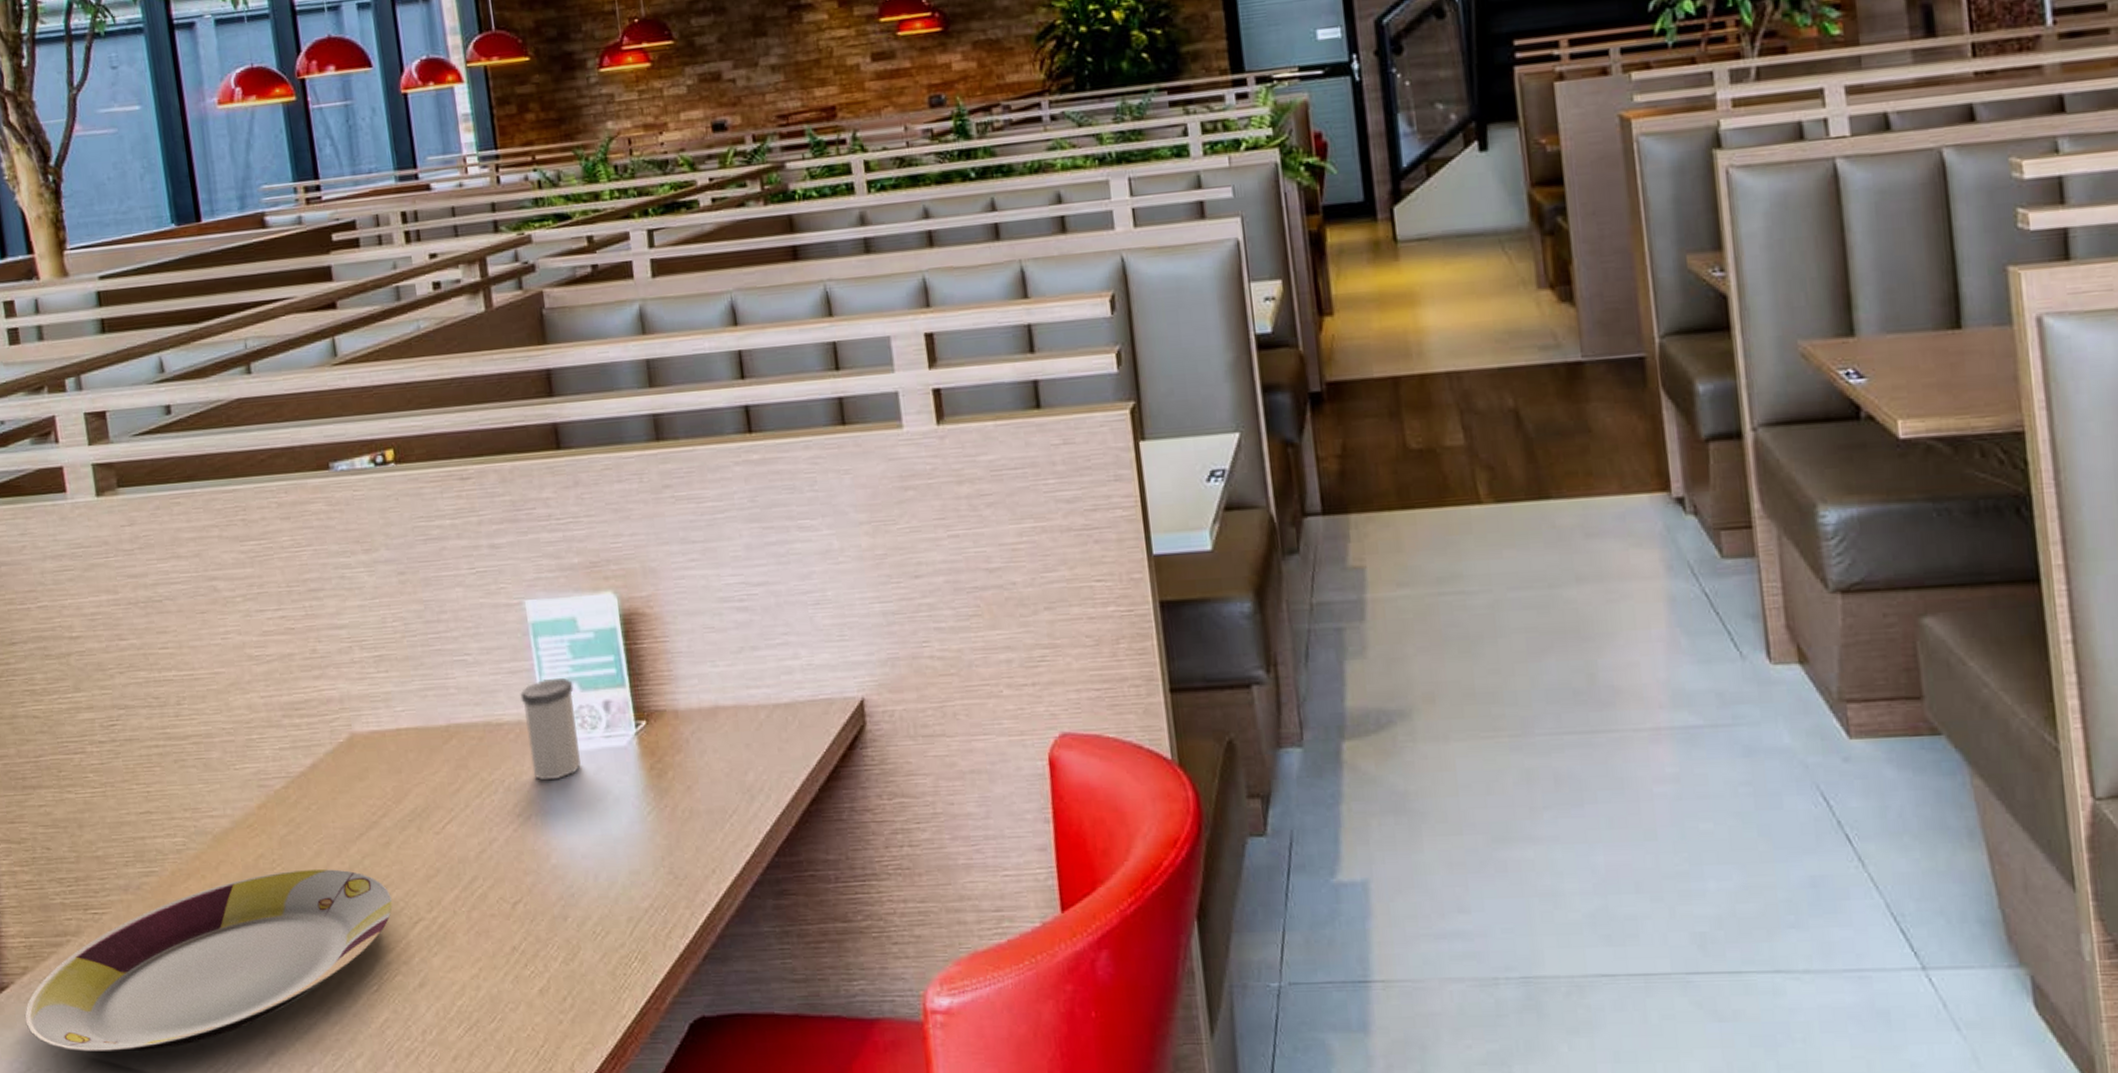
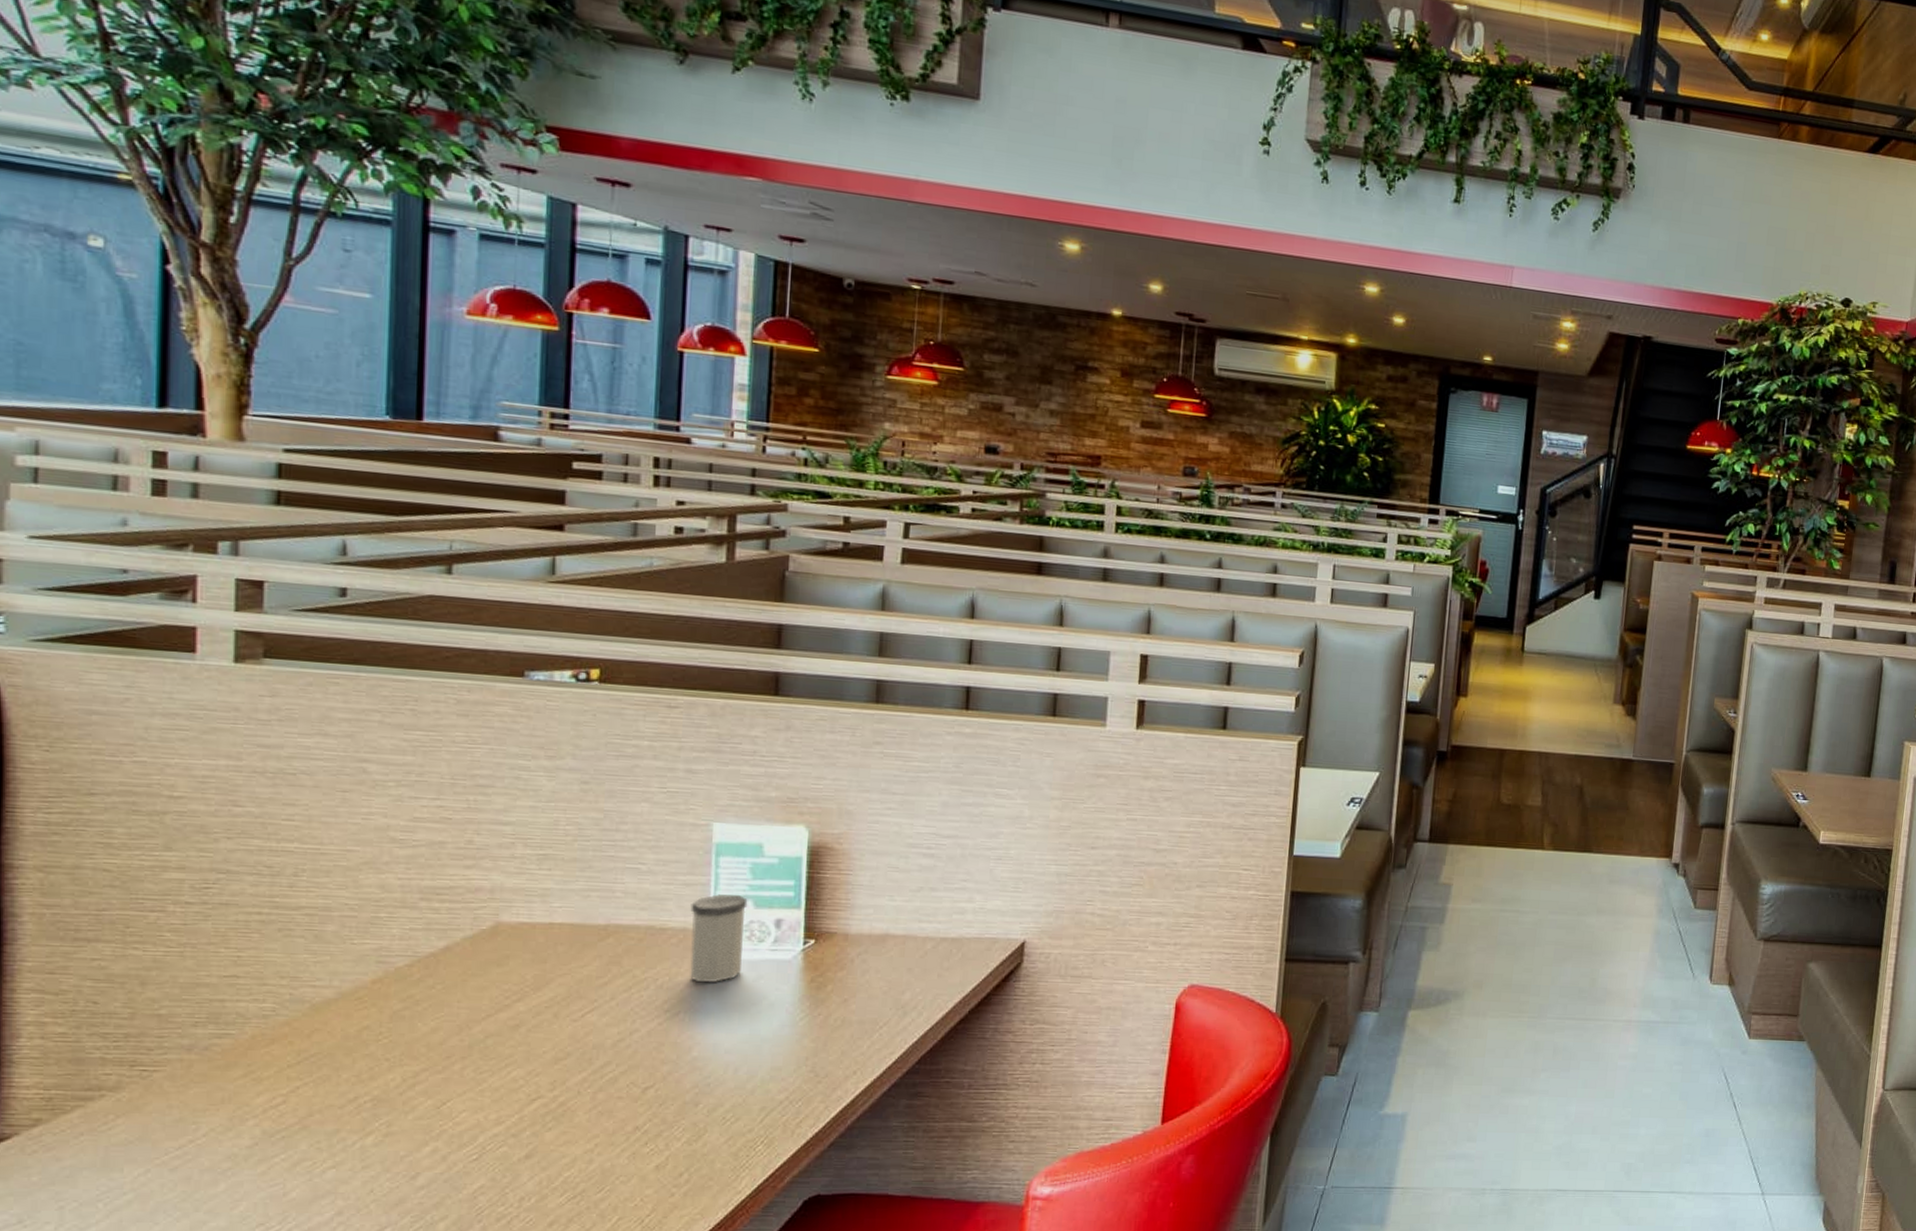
plate: present [24,869,393,1052] -> none [26,1044,511,1207]

